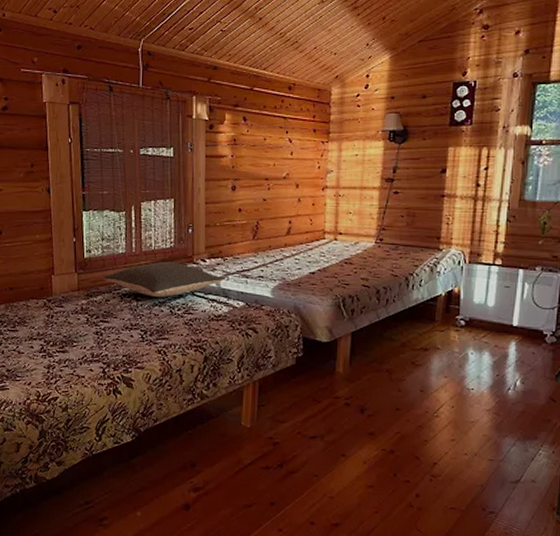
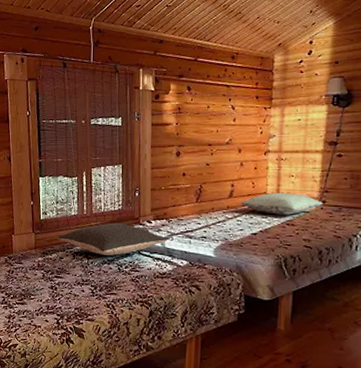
pillow: none [298,229,380,253] -> present [241,192,323,215]

